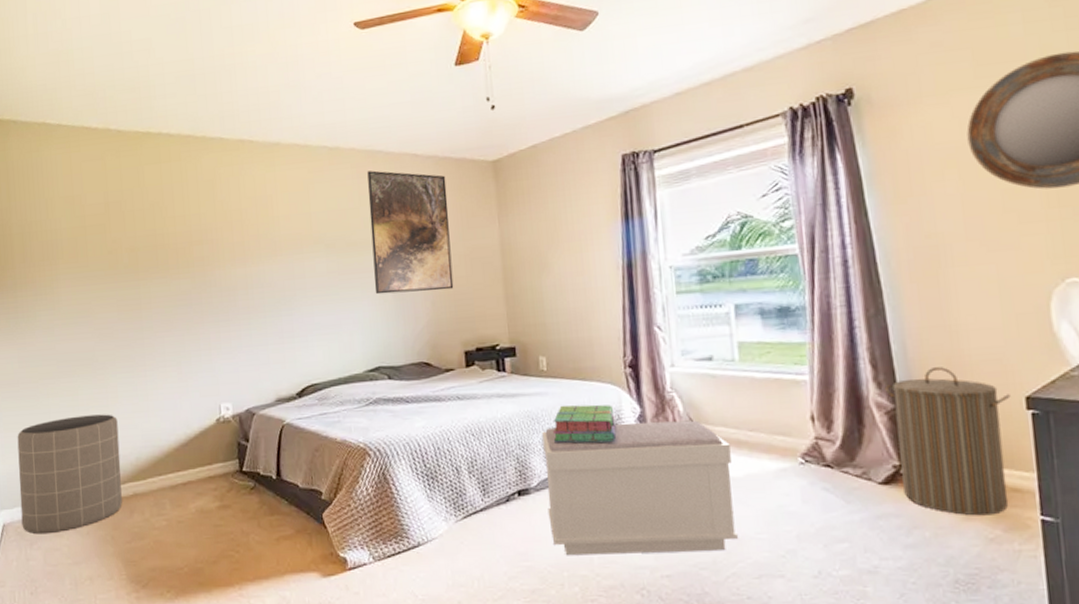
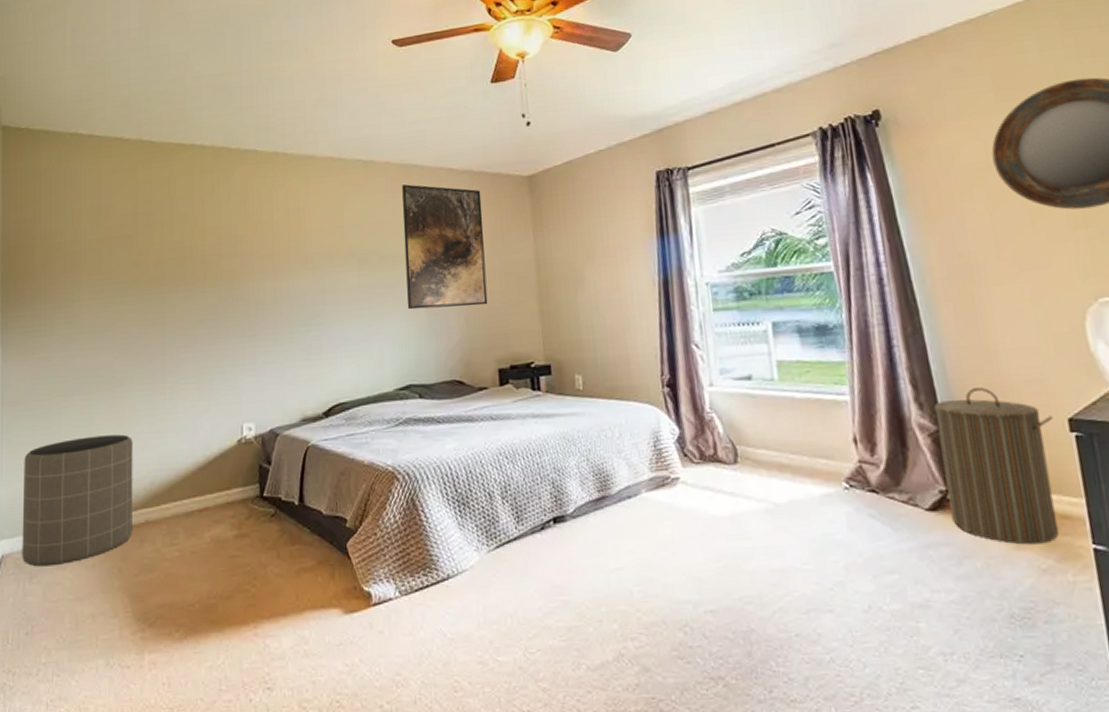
bench: present [542,420,739,556] -> none [578,442,785,589]
stack of books: present [552,404,617,443] -> none [589,425,655,466]

